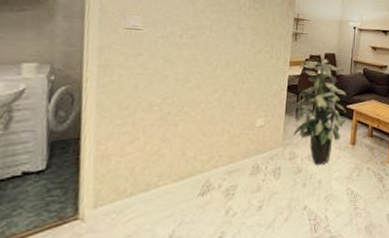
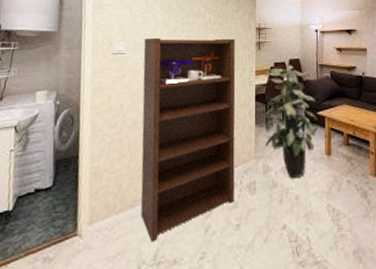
bookshelf: none [155,15,271,224] -> present [140,37,236,242]

